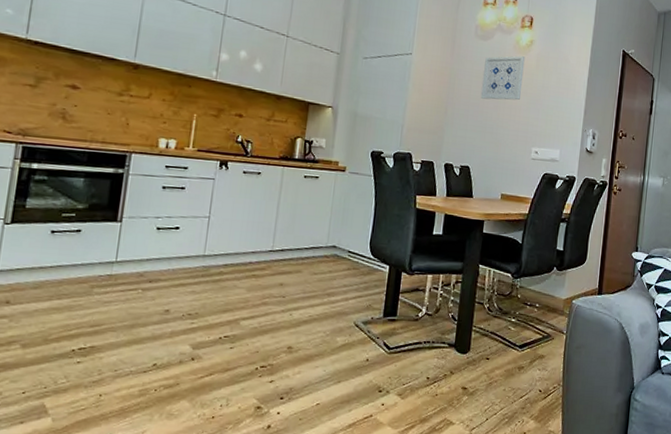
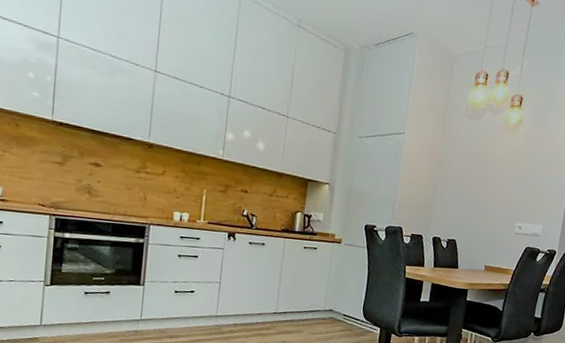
wall art: present [480,56,525,100] -> none [468,135,513,178]

